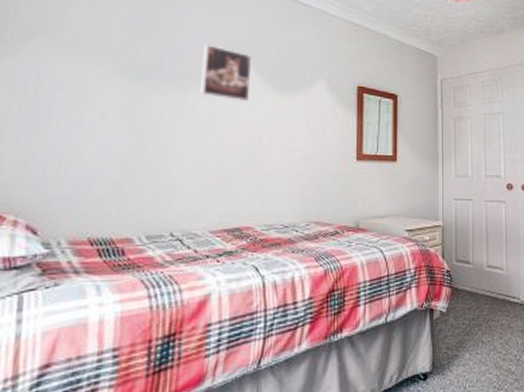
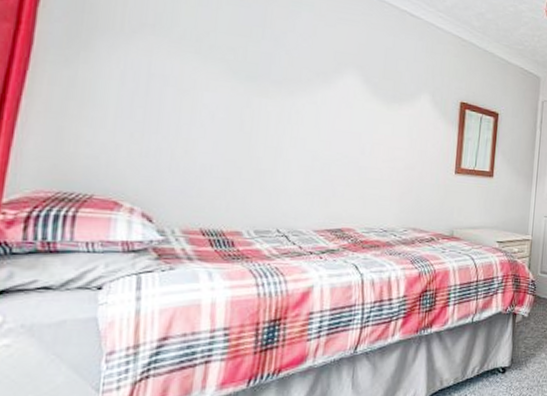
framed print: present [200,45,251,102] -> none [307,50,358,110]

